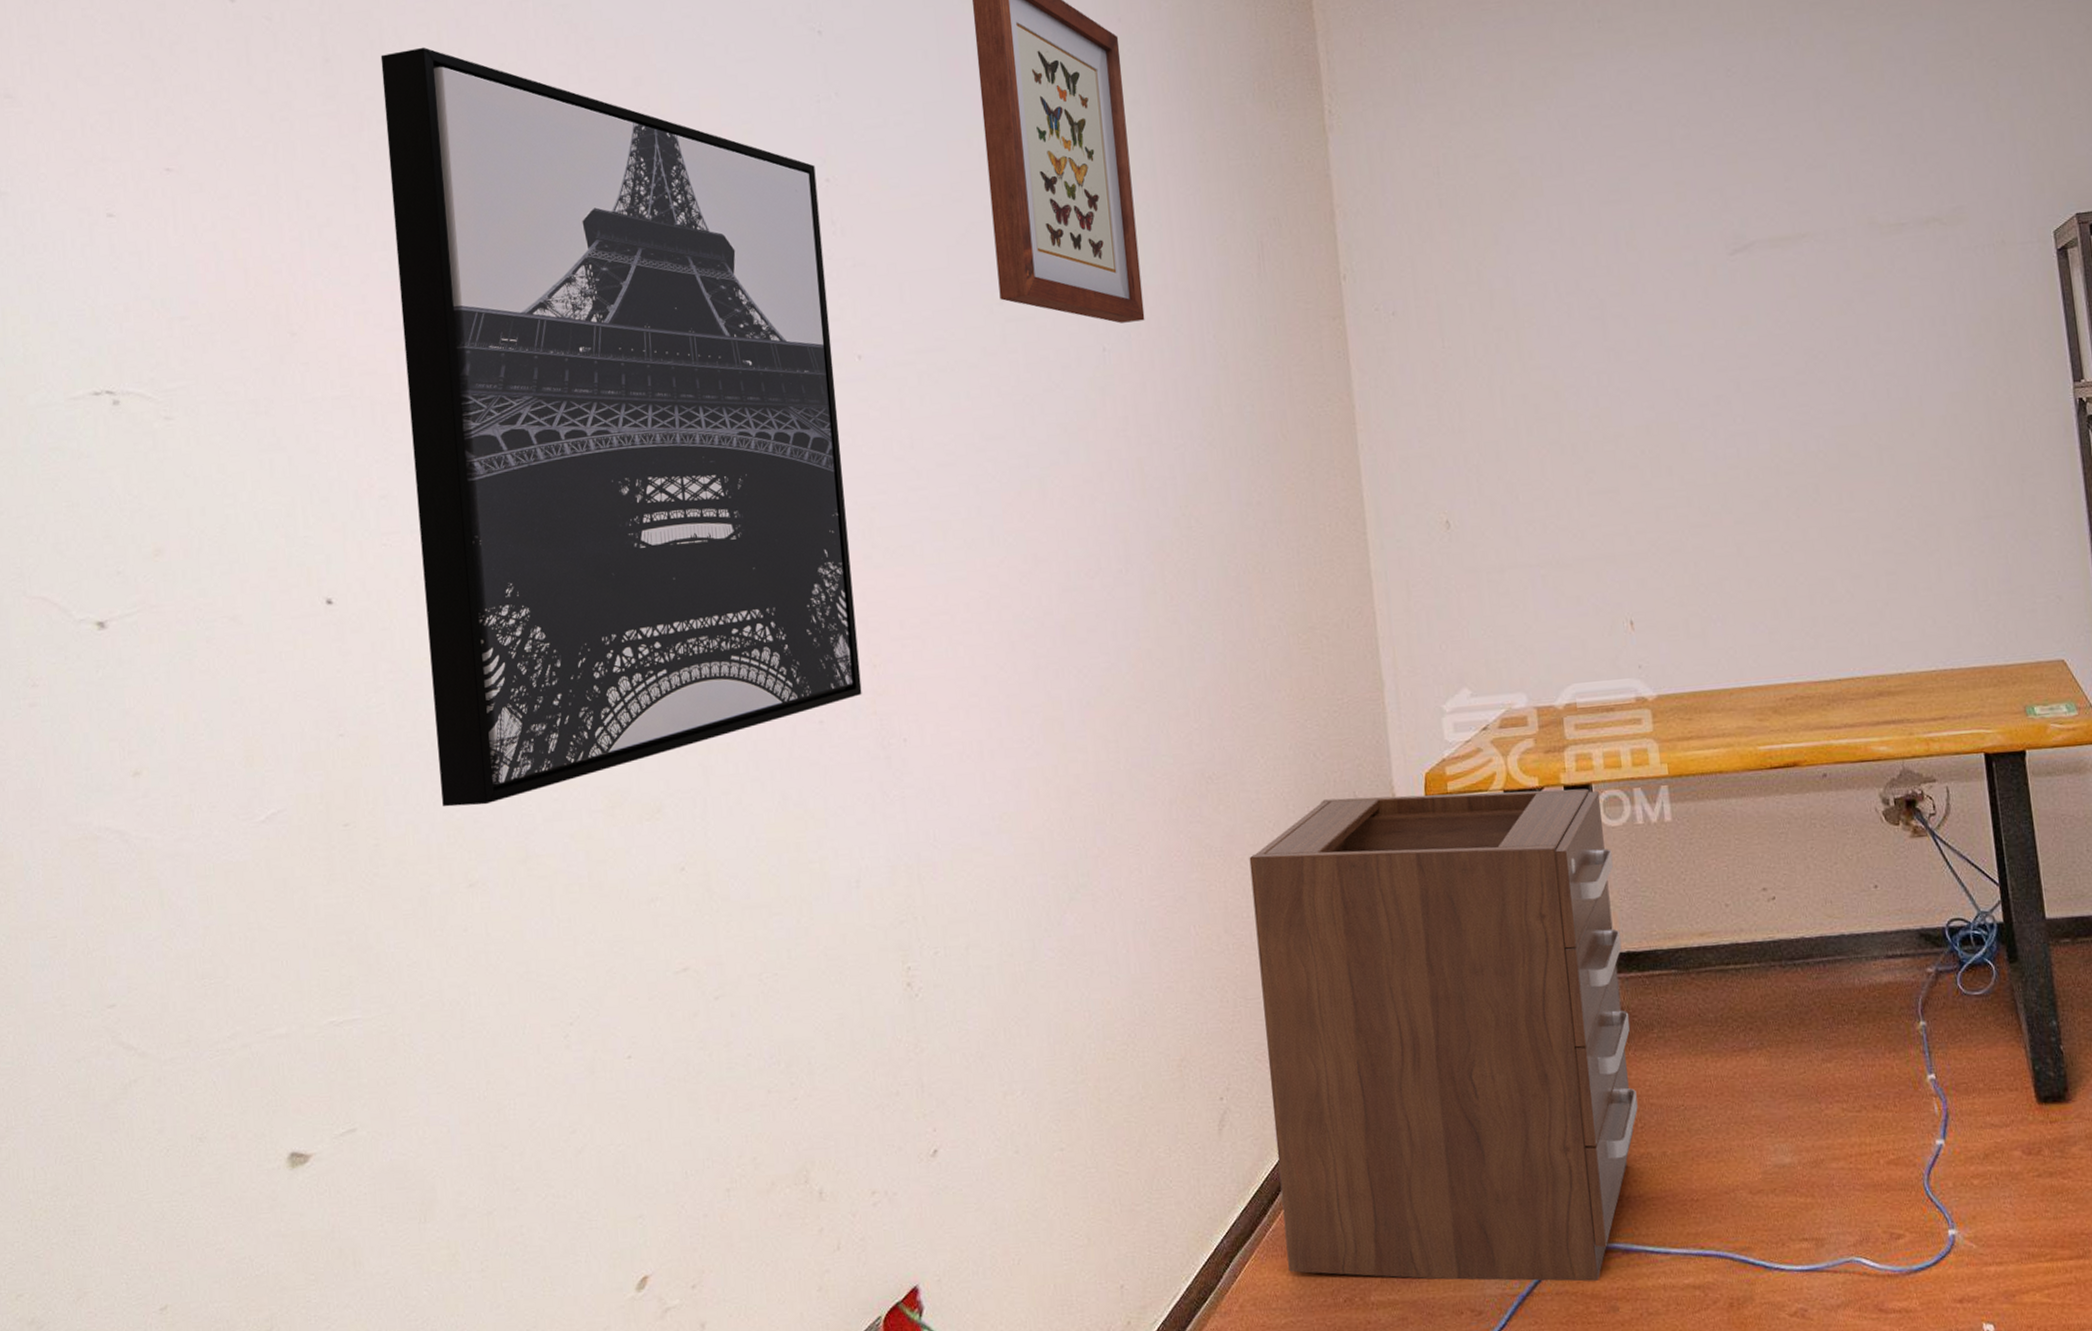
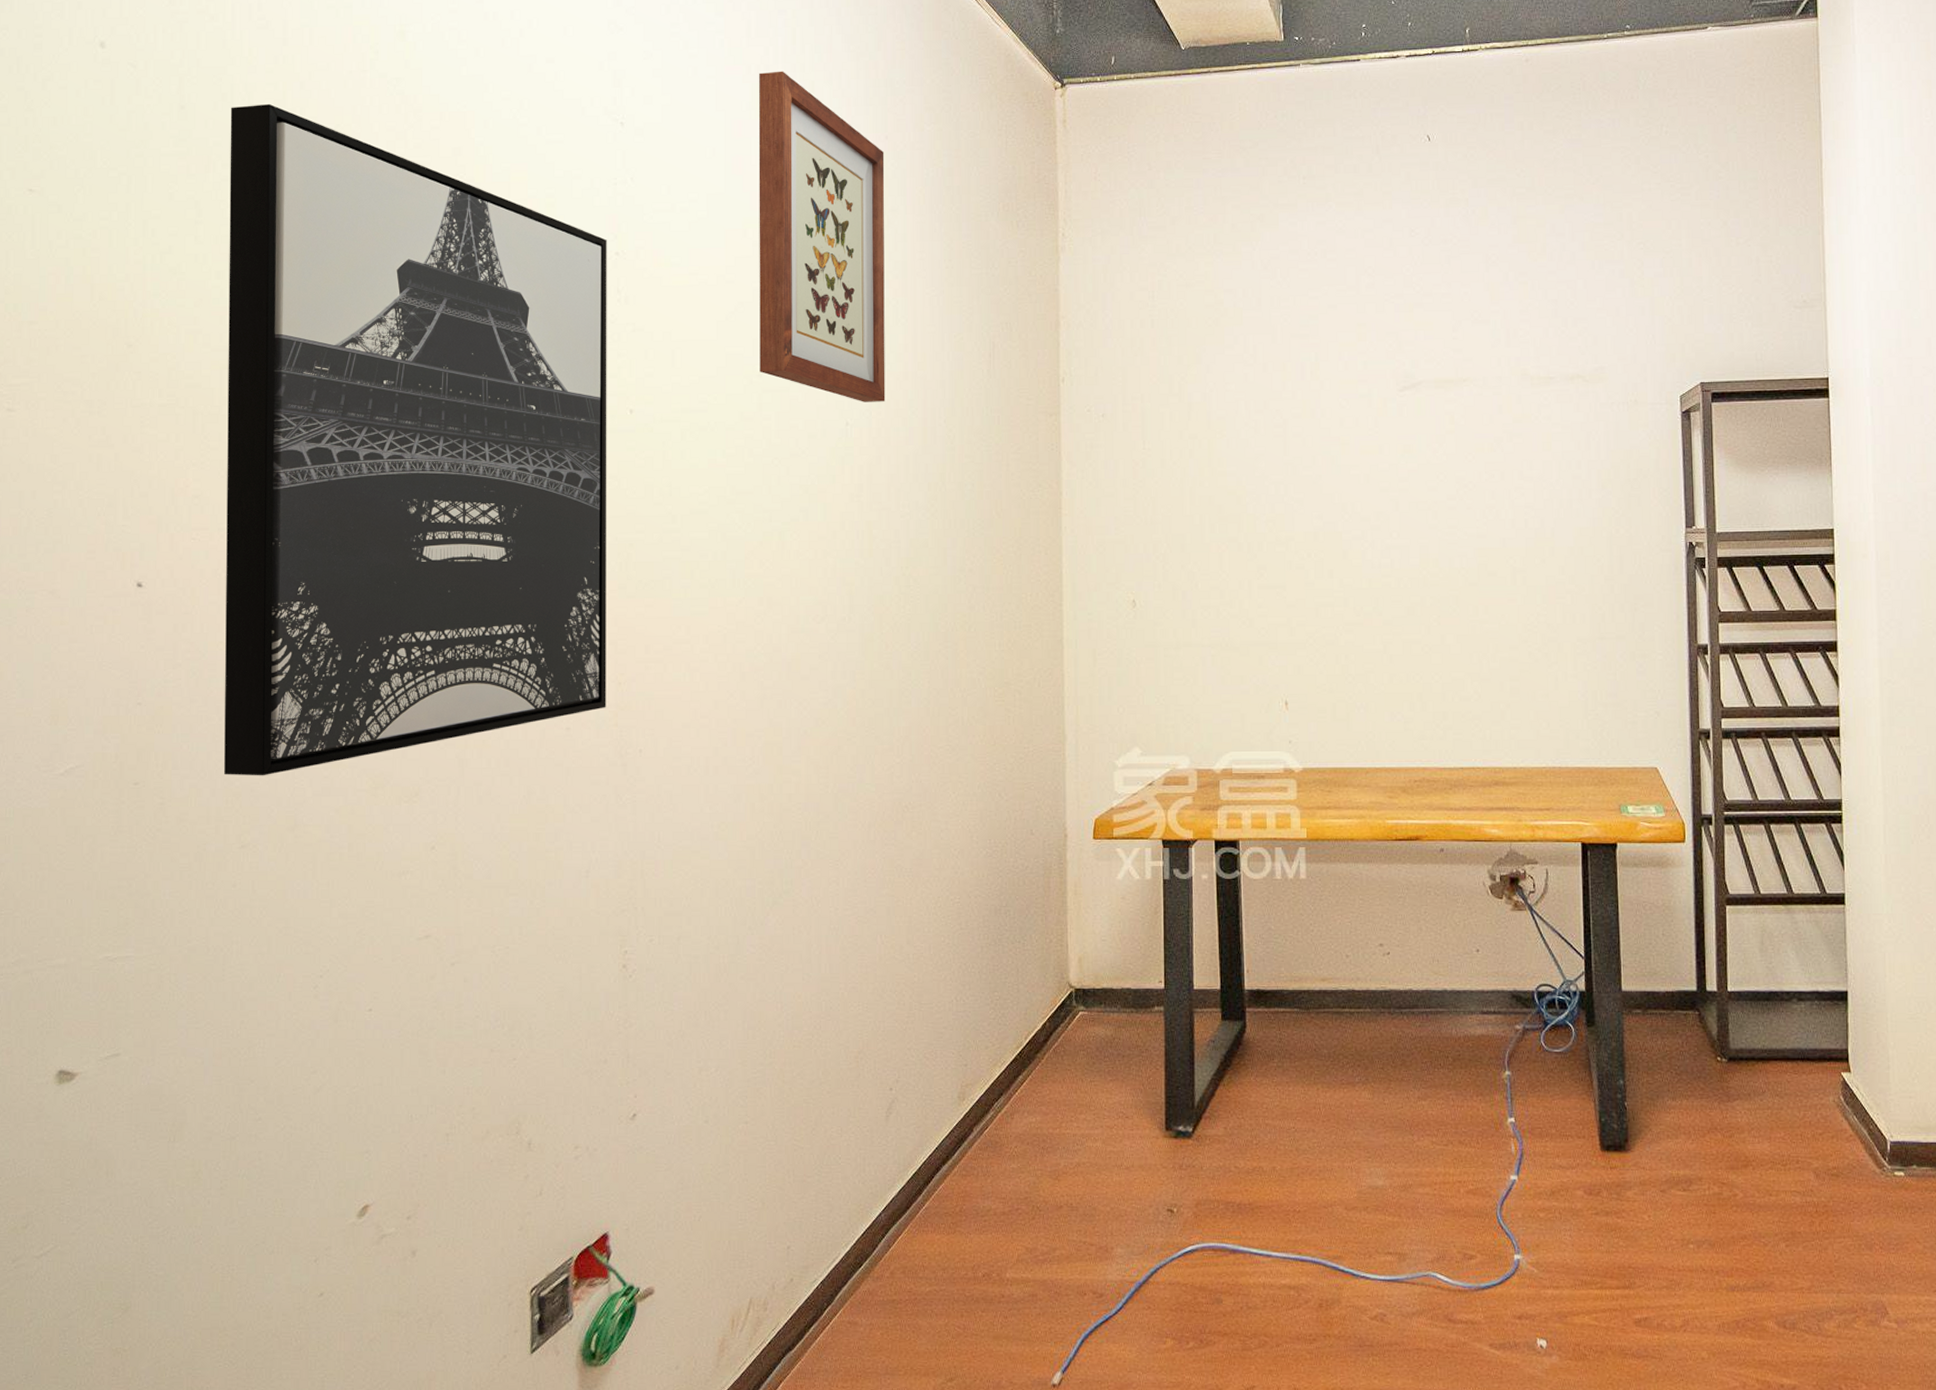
filing cabinet: present [1249,788,1638,1282] -> none [934,834,1254,1275]

